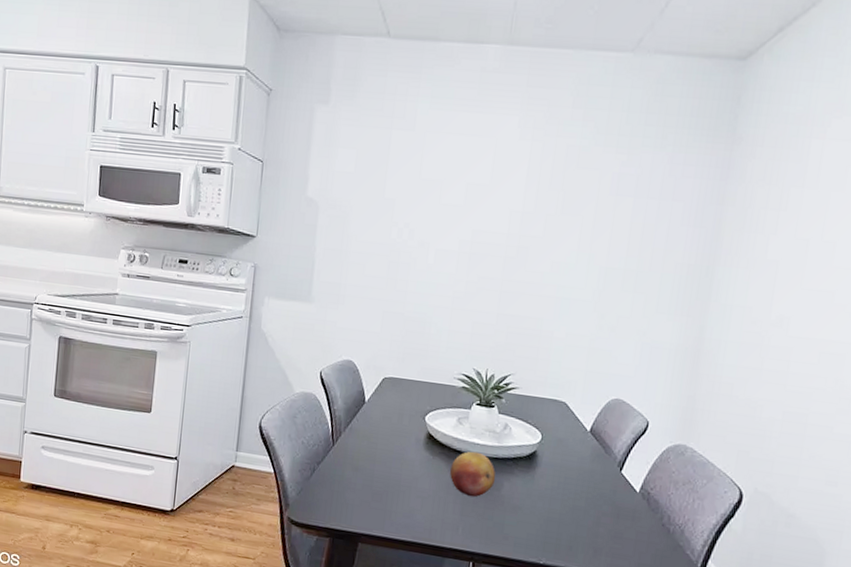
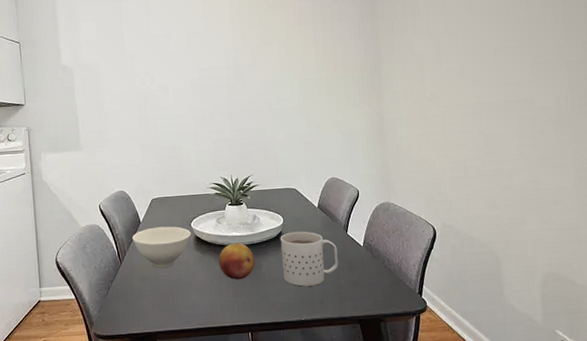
bowl: none [352,411,423,462] -> present [132,226,191,268]
mug: none [526,454,604,527] -> present [280,231,338,287]

